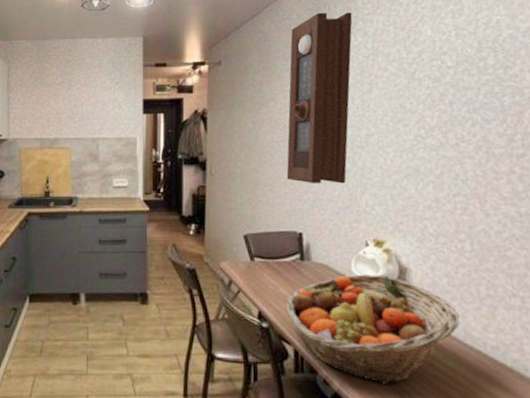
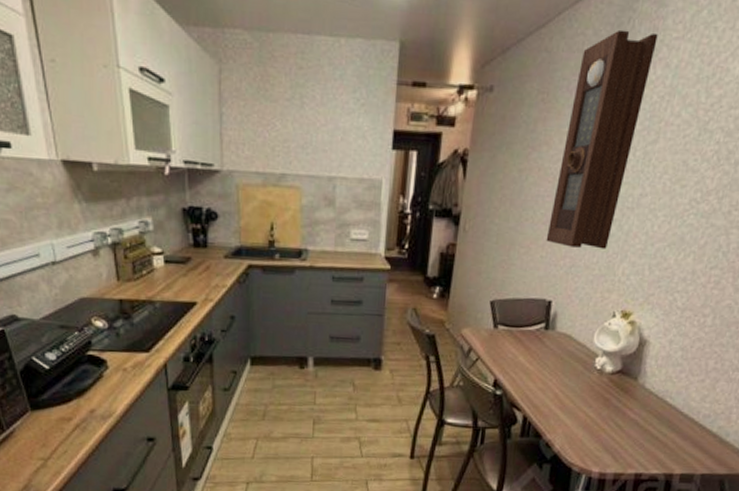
fruit basket: present [285,274,460,385] -> none [521,345,684,448]

